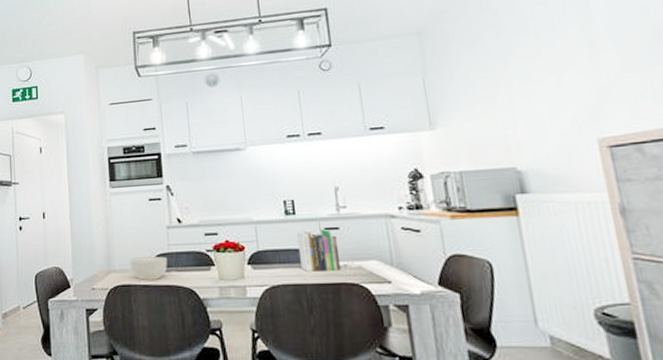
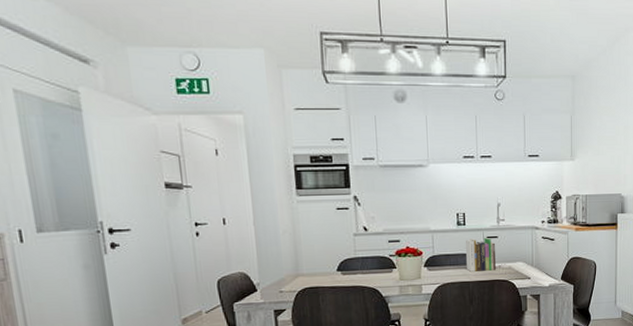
bowl: present [129,256,168,282] -> none [317,261,355,284]

